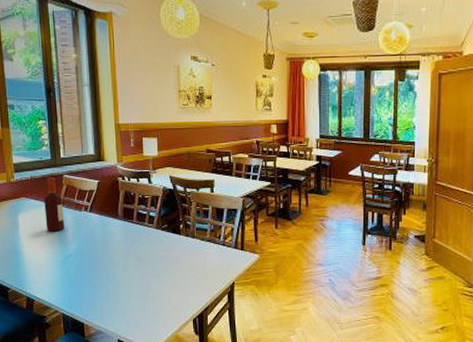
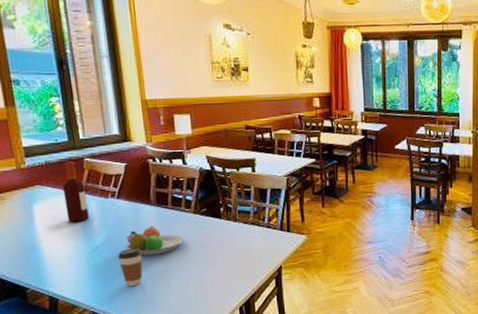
coffee cup: none [87,258,108,292] -> present [118,248,143,286]
fruit bowl: none [94,239,147,265] -> present [125,226,185,256]

